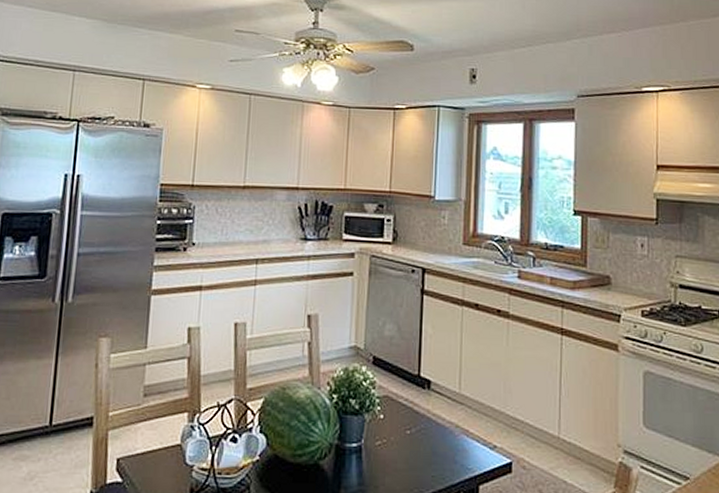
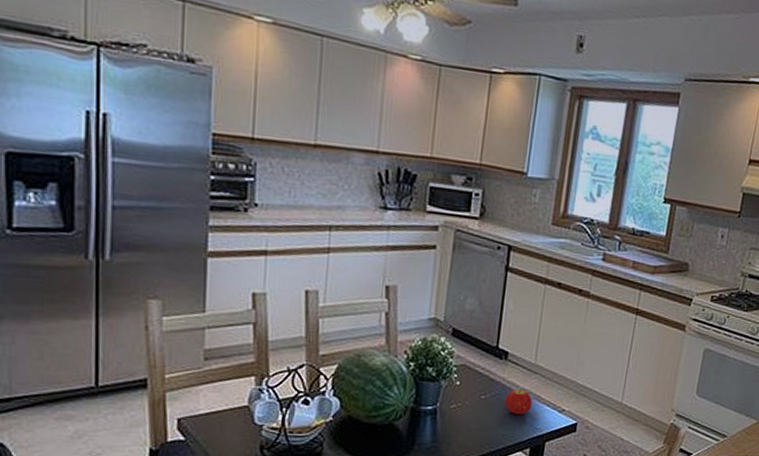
fruit: none [431,422,461,452] -> present [504,389,533,414]

